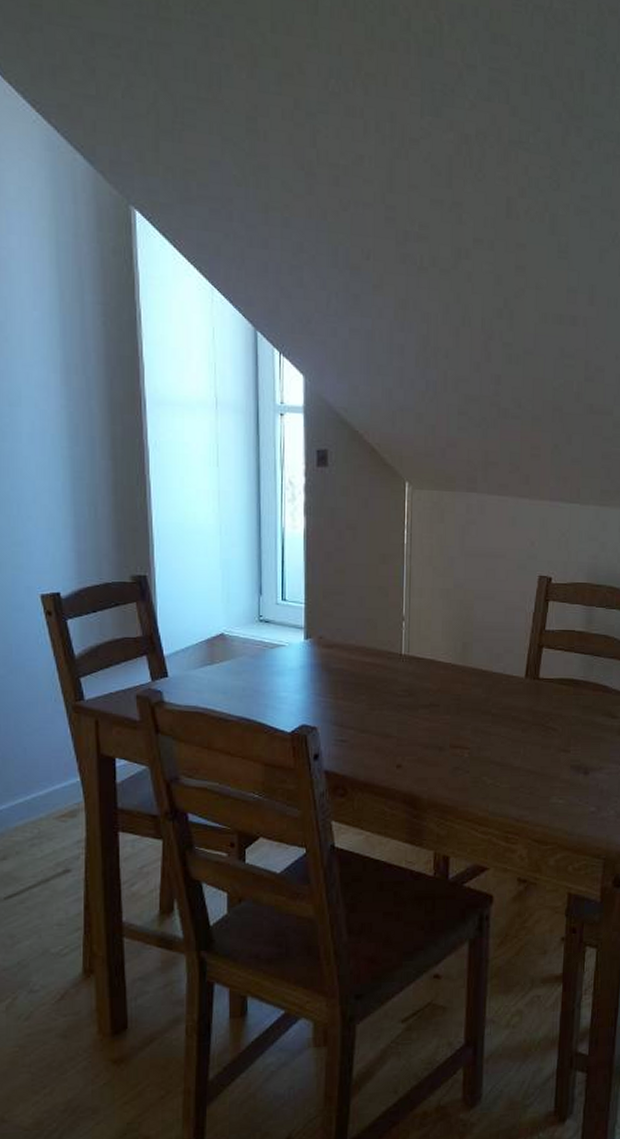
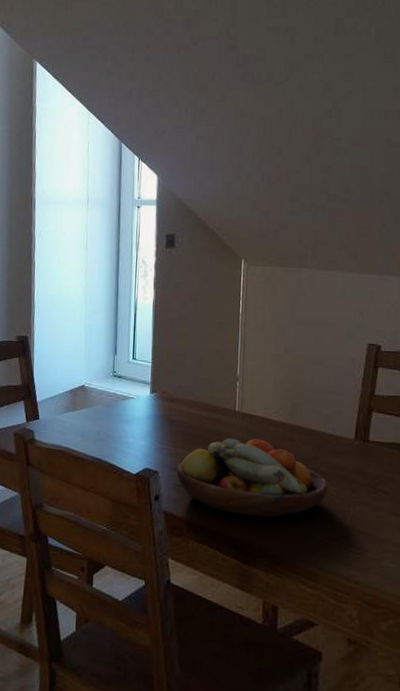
fruit bowl: none [337,683,499,767] -> present [176,438,328,518]

